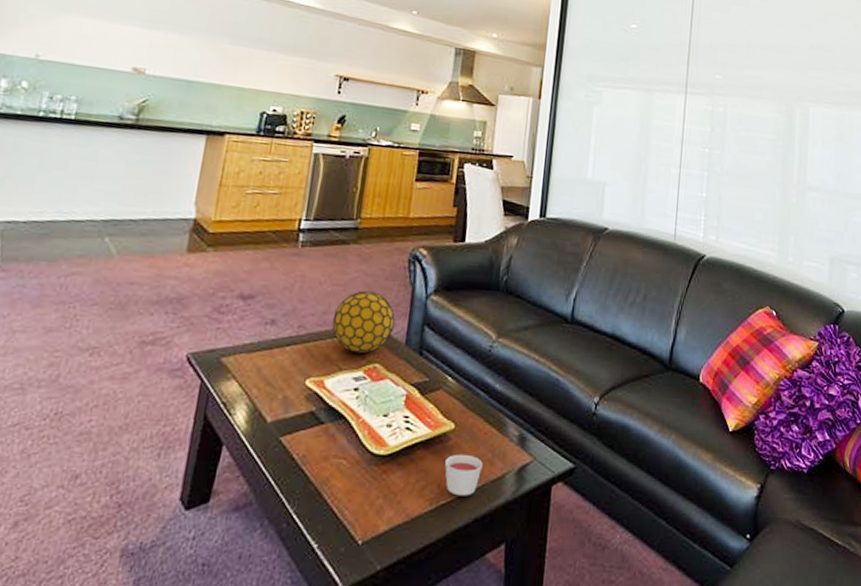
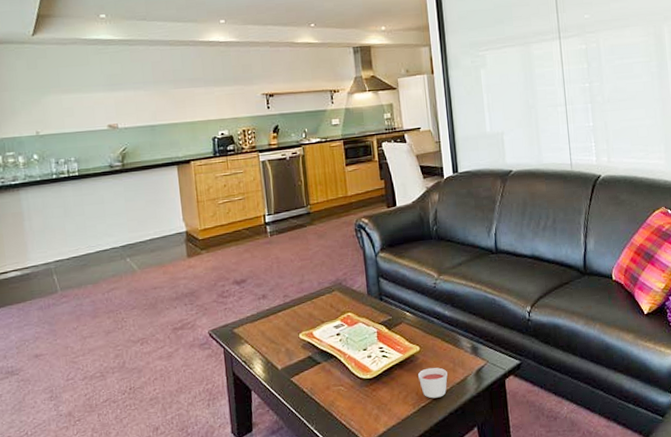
decorative ball: present [332,291,395,354] -> none [307,259,356,308]

